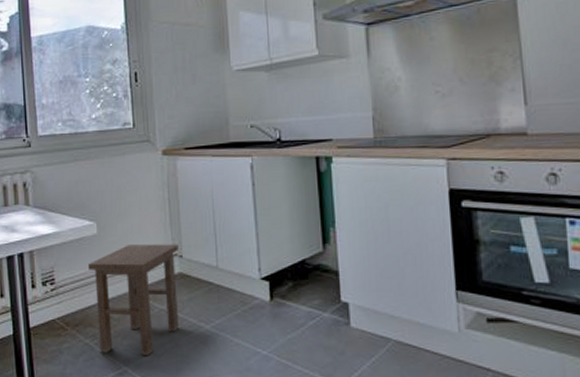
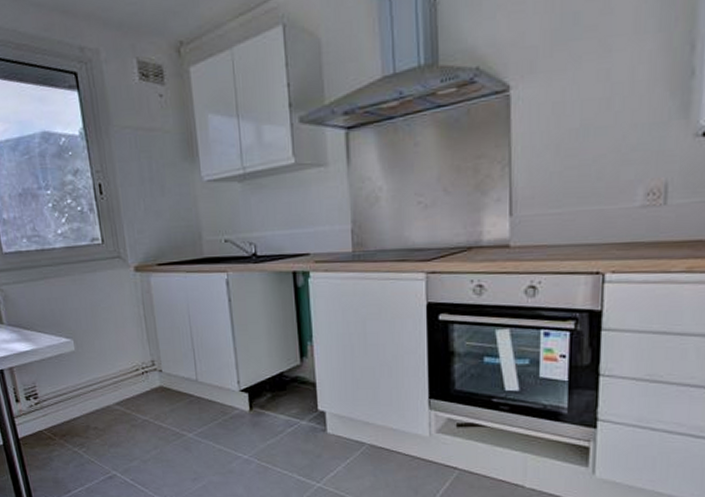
stool: present [88,244,180,357] -> none [69,359,164,462]

